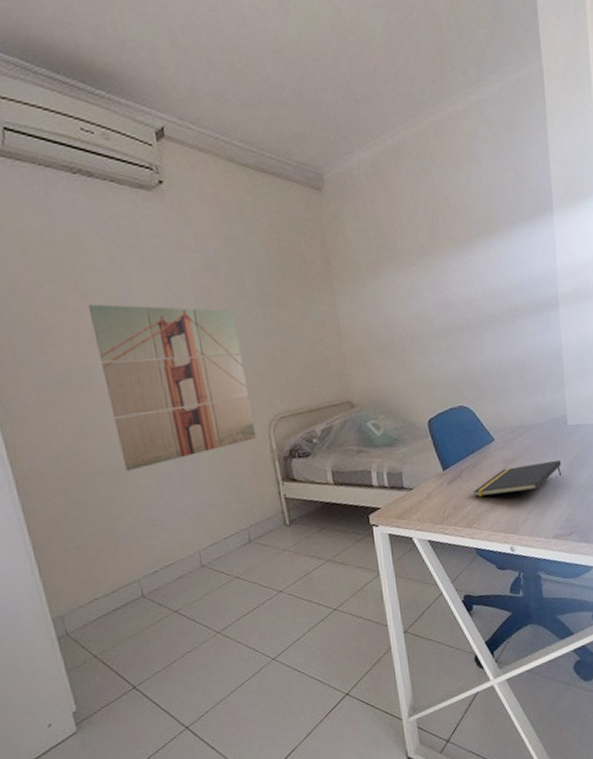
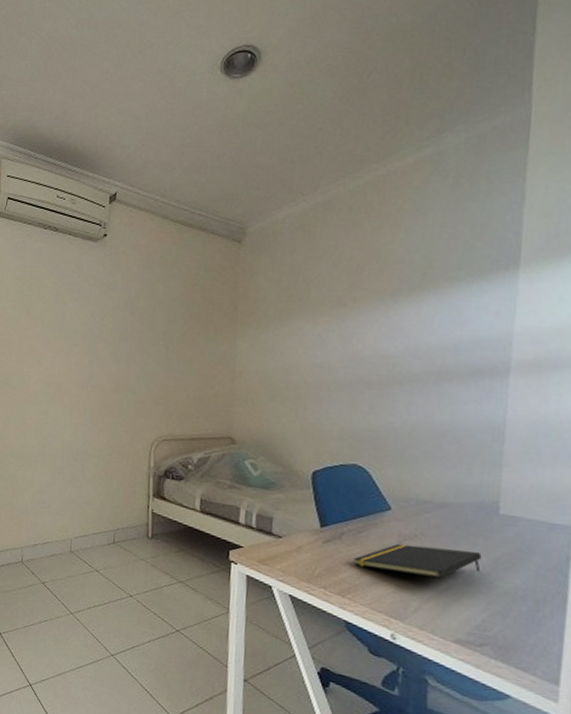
wall art: present [87,304,256,471] -> none [31,326,141,459]

